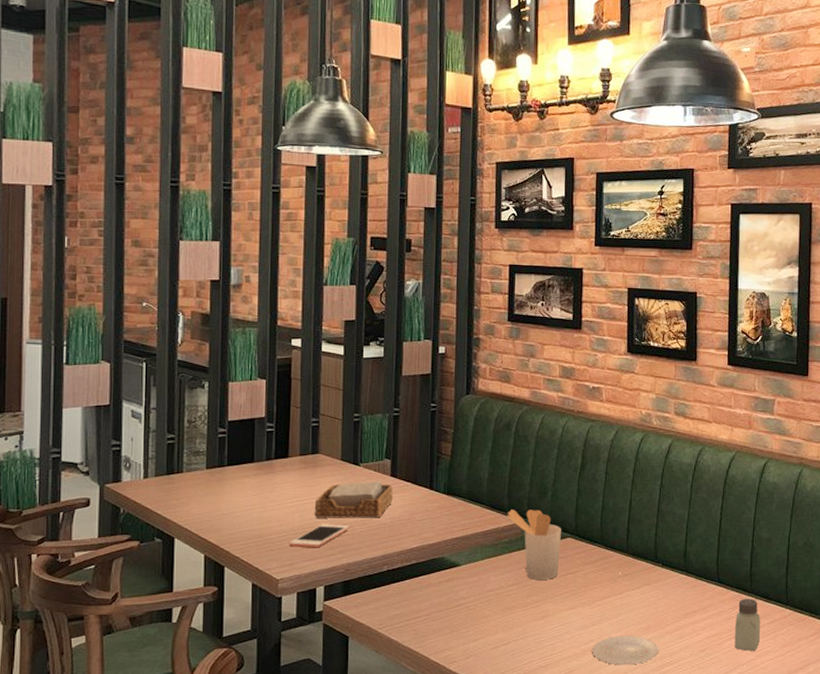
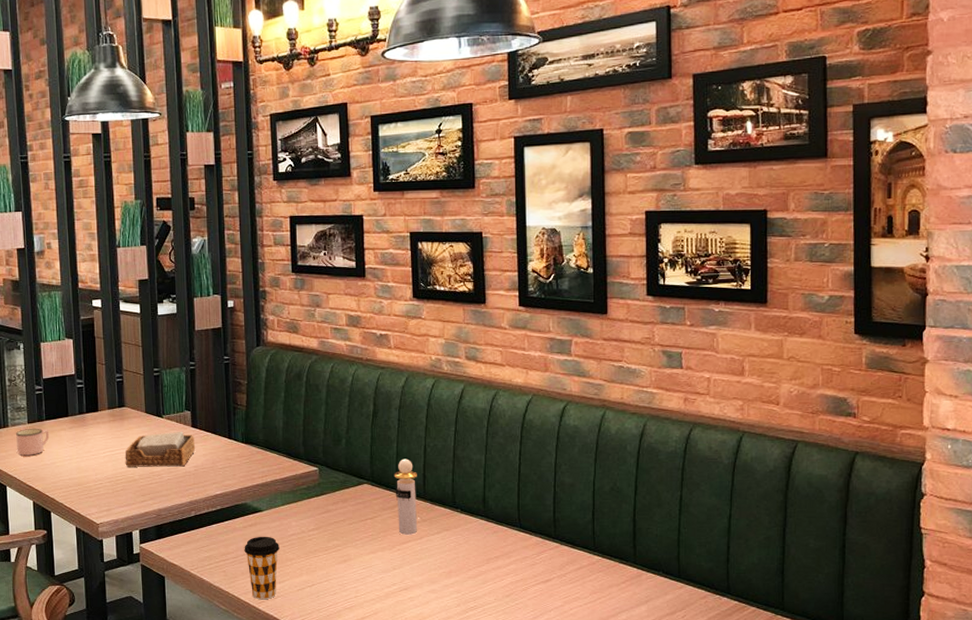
mug: none [190,474,230,504] -> present [15,428,50,456]
cell phone: present [289,524,350,548] -> none [105,473,158,495]
coffee cup: none [438,592,476,660] -> present [244,536,279,600]
utensil holder: present [507,509,561,580] -> none [303,457,358,525]
plate: present [592,635,659,665] -> none [395,580,462,609]
perfume bottle: none [598,512,621,590] -> present [394,459,417,535]
saltshaker: present [734,598,761,651] -> none [540,544,568,597]

